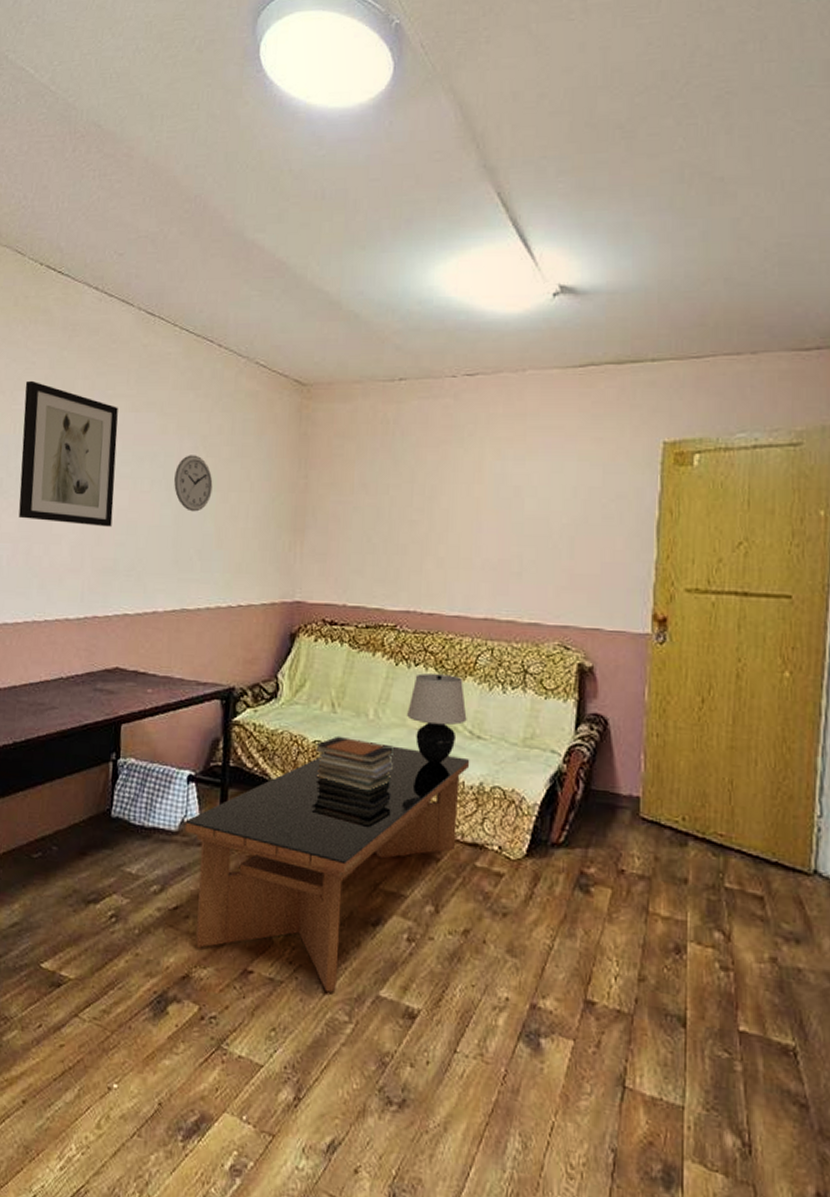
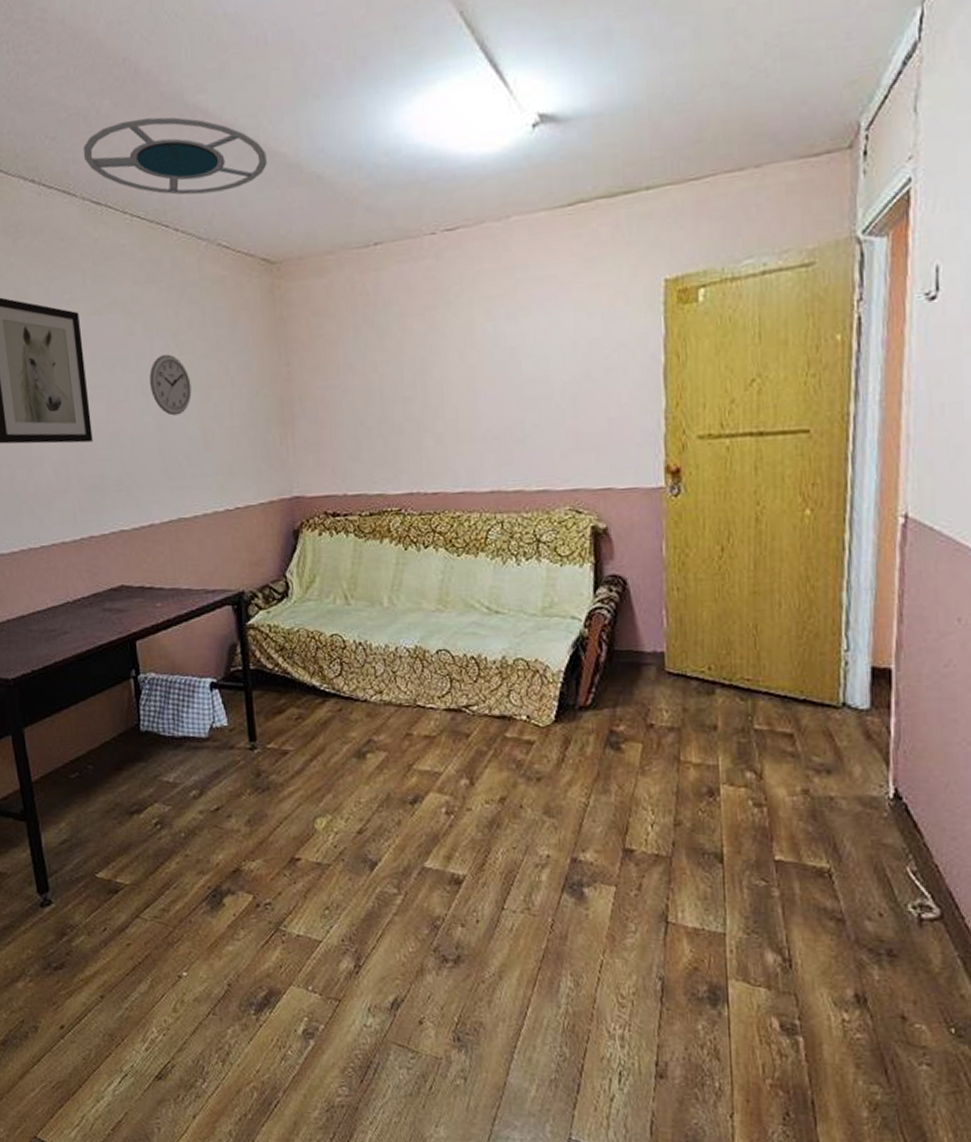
ceiling lamp: none [147,247,311,318] -> present [83,117,267,195]
coffee table: present [184,740,470,993] -> none [214,629,491,869]
book stack: present [314,735,395,792] -> none [332,627,414,678]
table lamp: present [407,673,467,765] -> none [422,553,483,644]

